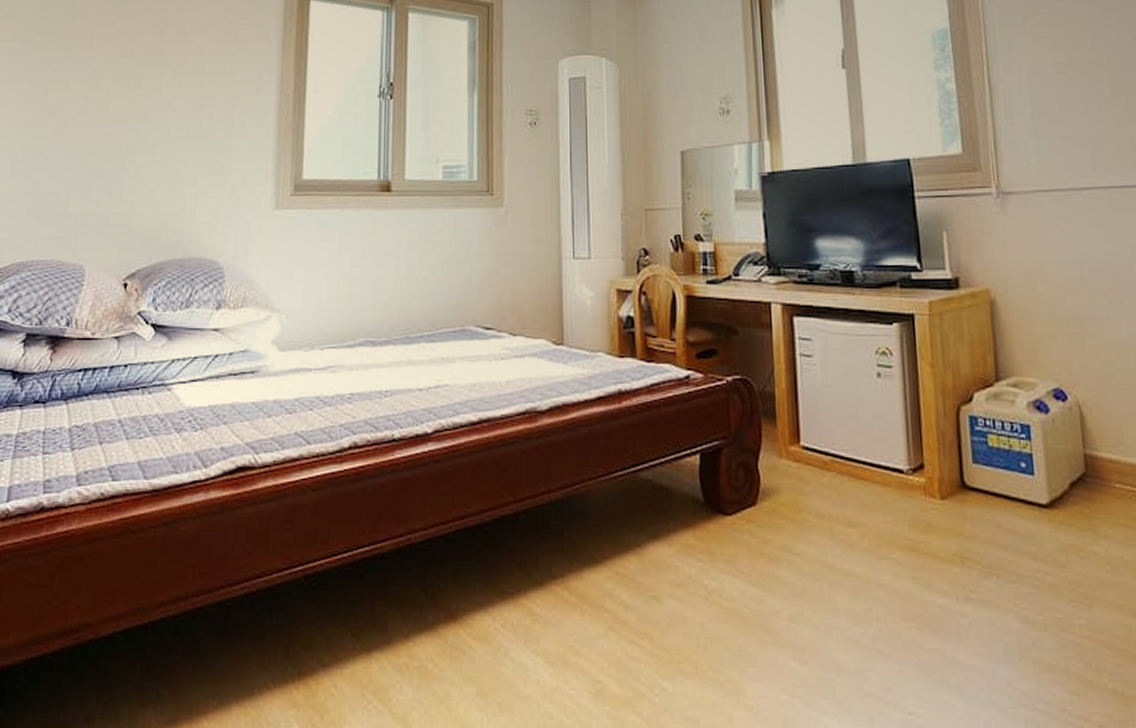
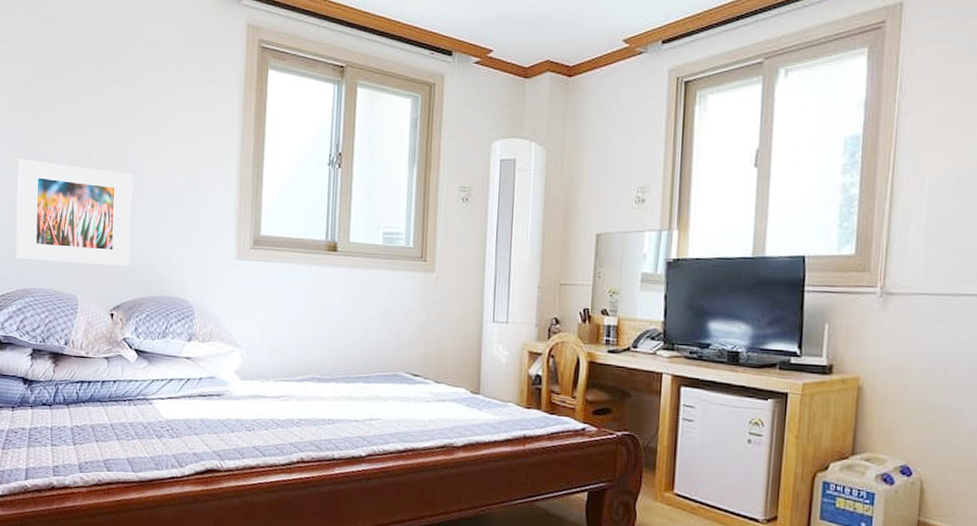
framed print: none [13,113,155,228] -> present [16,159,133,266]

